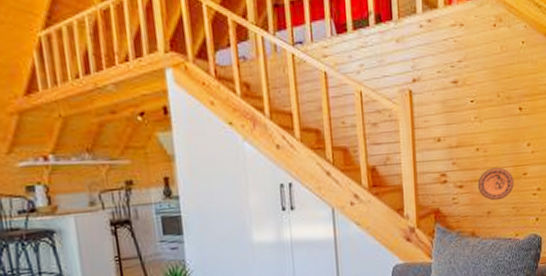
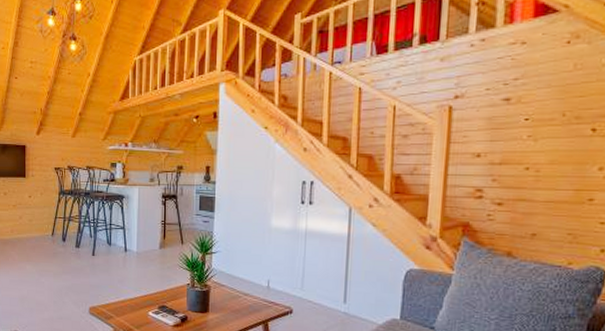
decorative plate: present [477,167,514,201] -> none [522,189,574,224]

